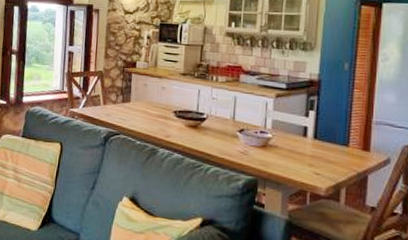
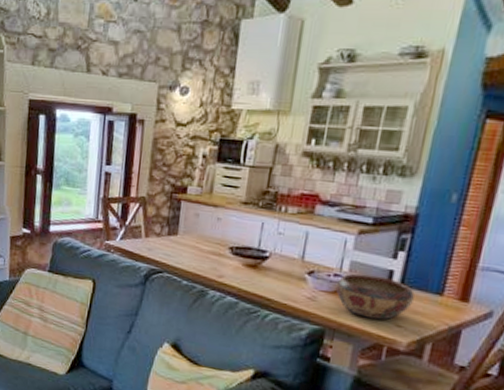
decorative bowl: none [262,130,326,169] -> present [335,273,415,320]

